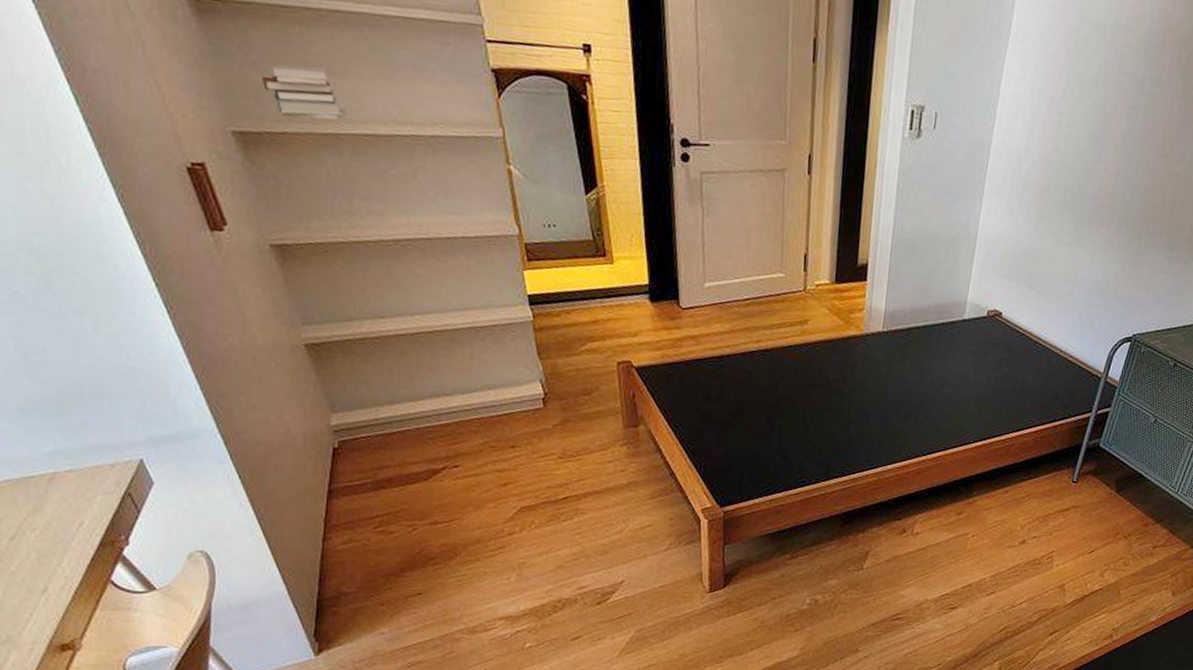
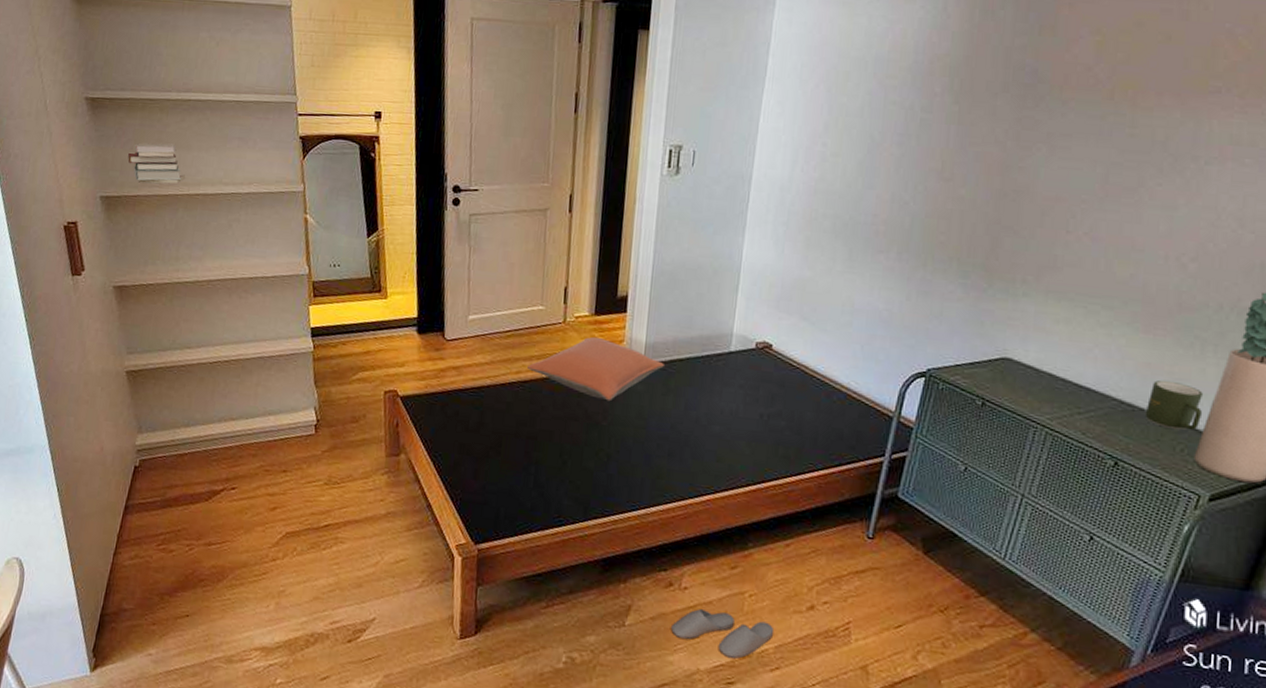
pillow: none [768,305,902,369] -> present [527,336,664,402]
slippers: none [904,550,992,588] -> present [671,609,775,659]

